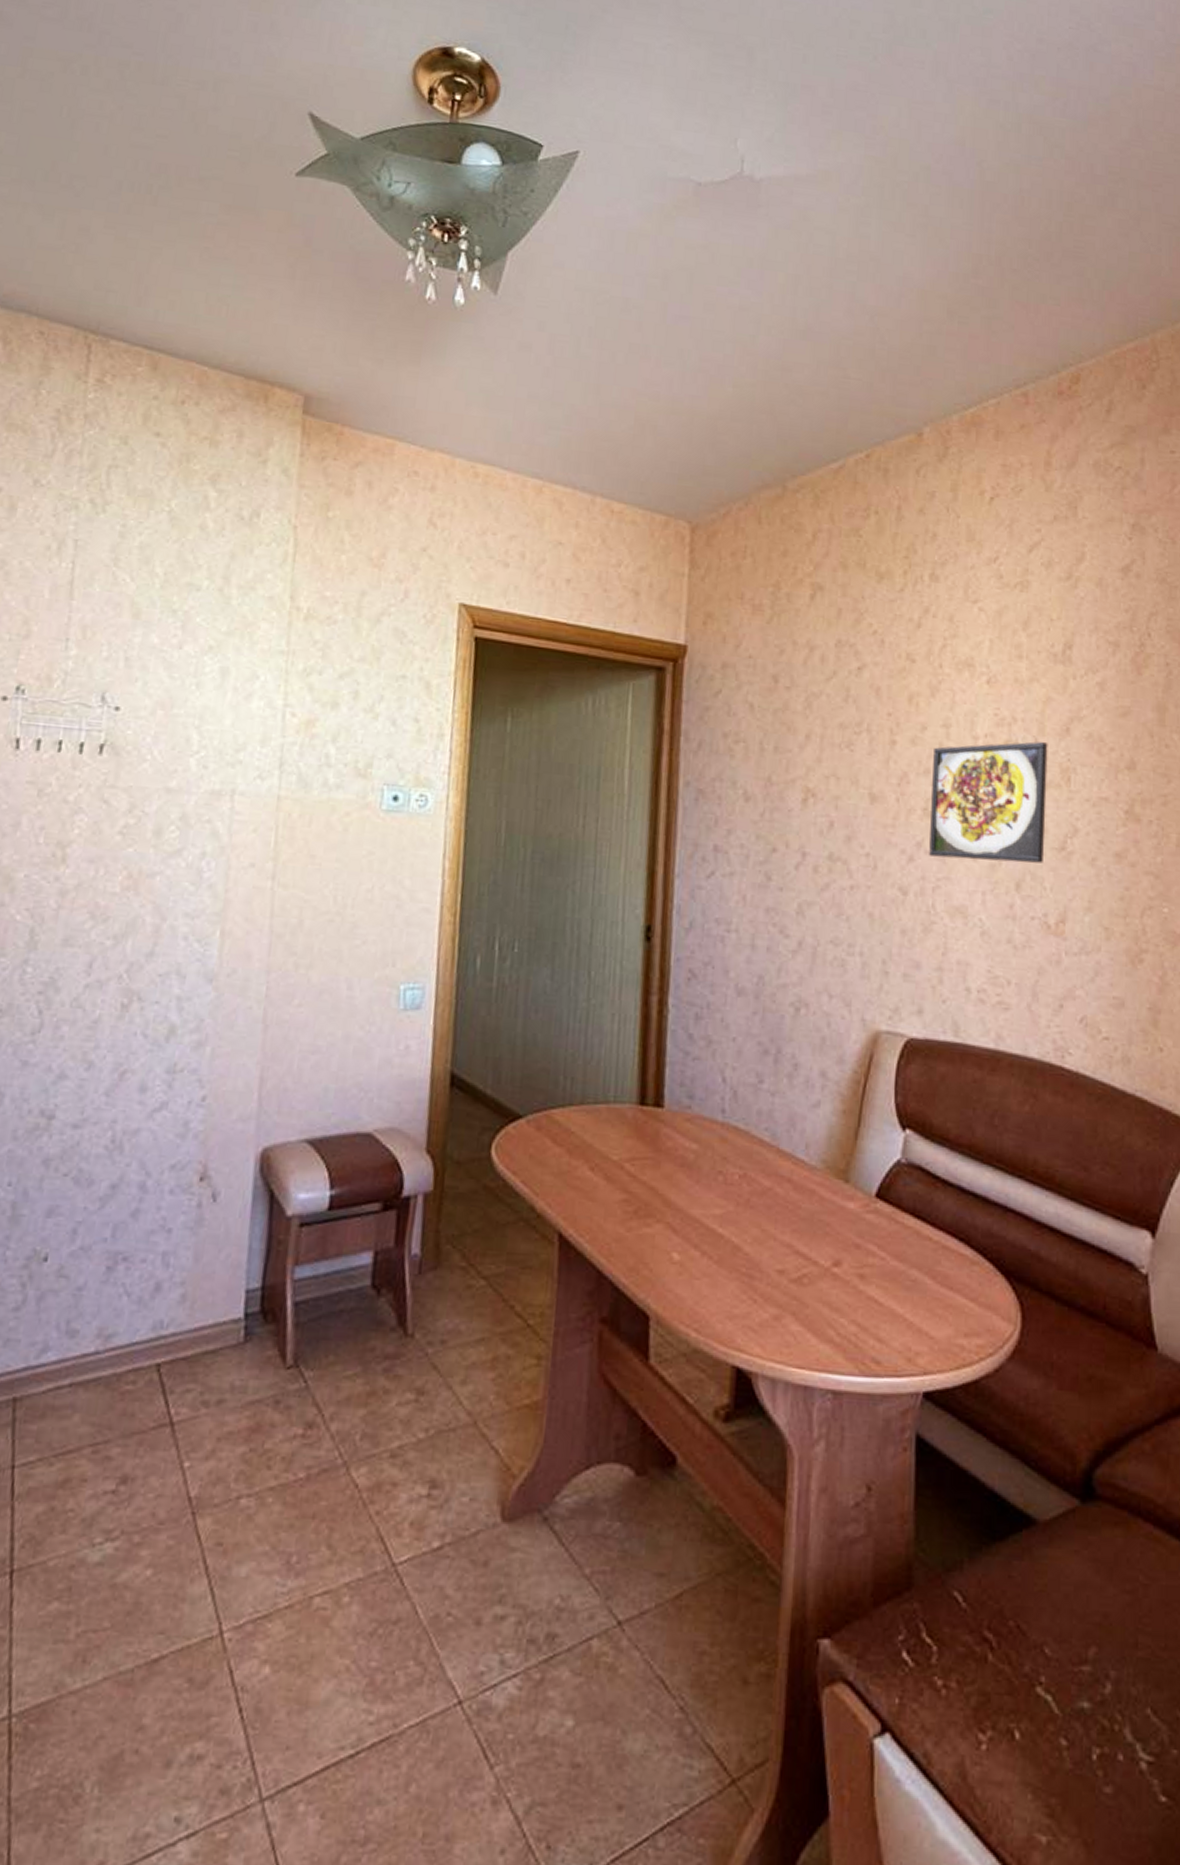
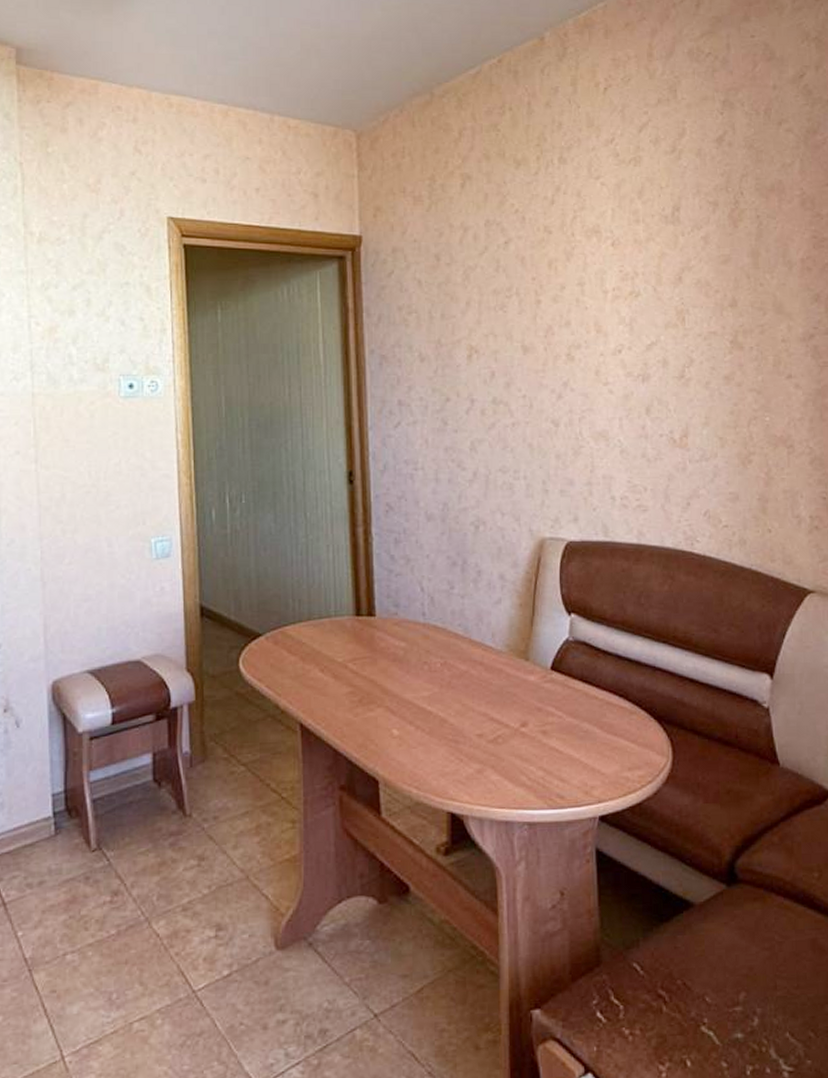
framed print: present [929,741,1048,863] -> none [572,290,667,393]

